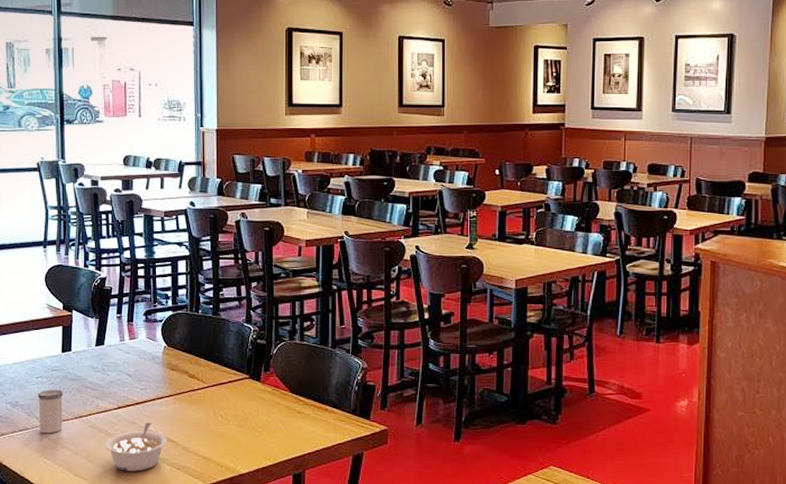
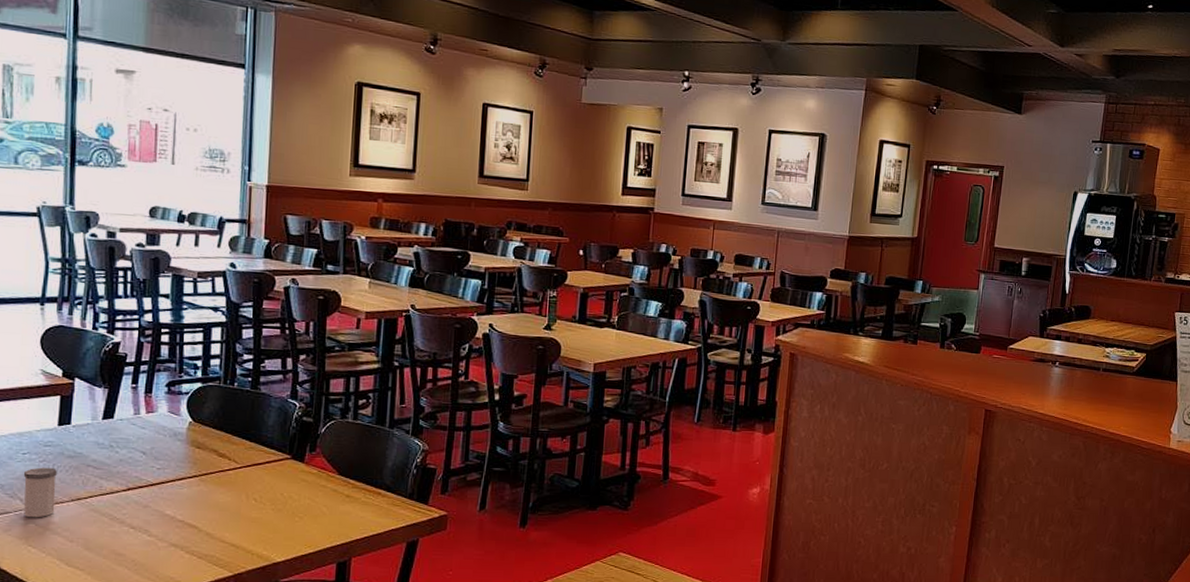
legume: present [105,422,168,472] -> none [108,506,189,561]

